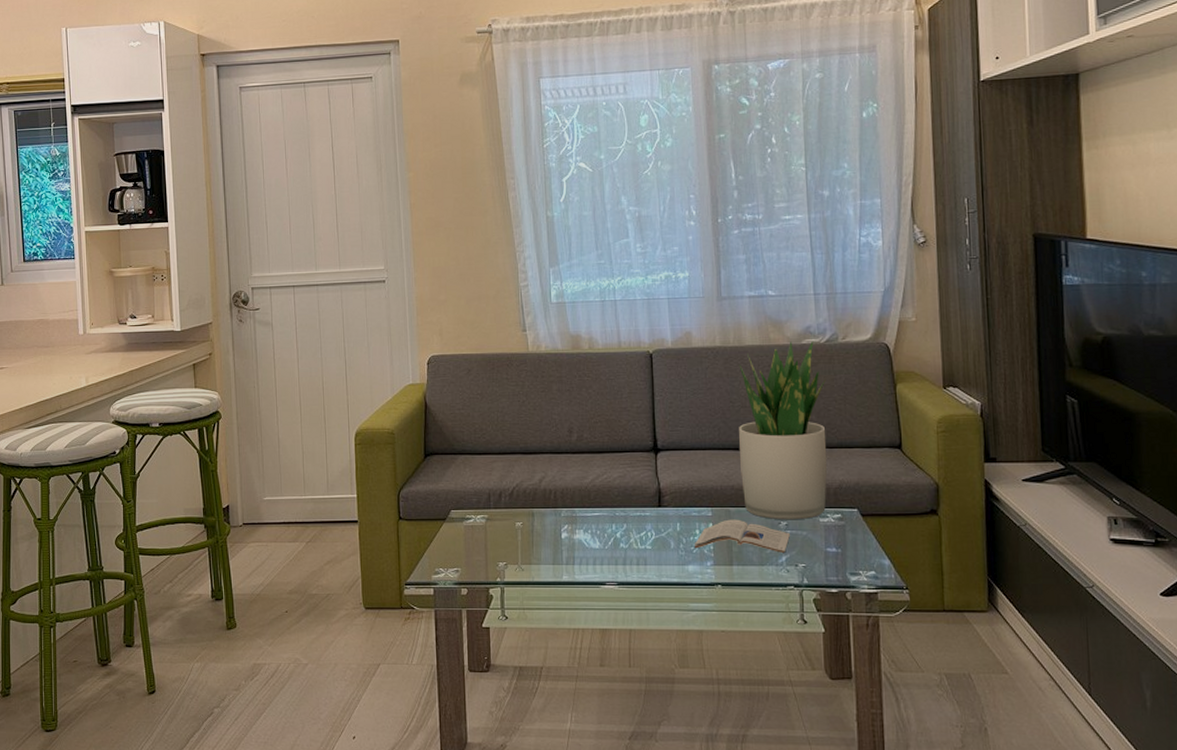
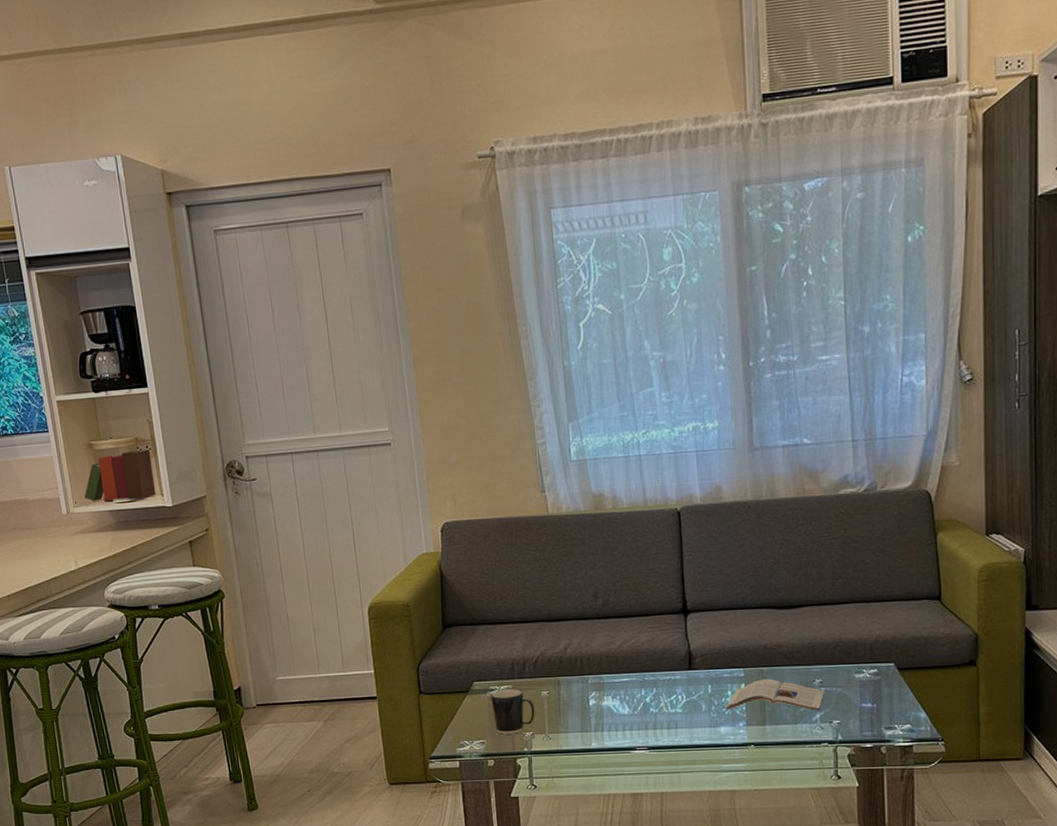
books: none [100,277,167,324] -> present [84,449,157,501]
mug: none [467,518,509,564] -> present [490,688,535,735]
planter: present [739,341,828,520] -> none [772,490,864,678]

